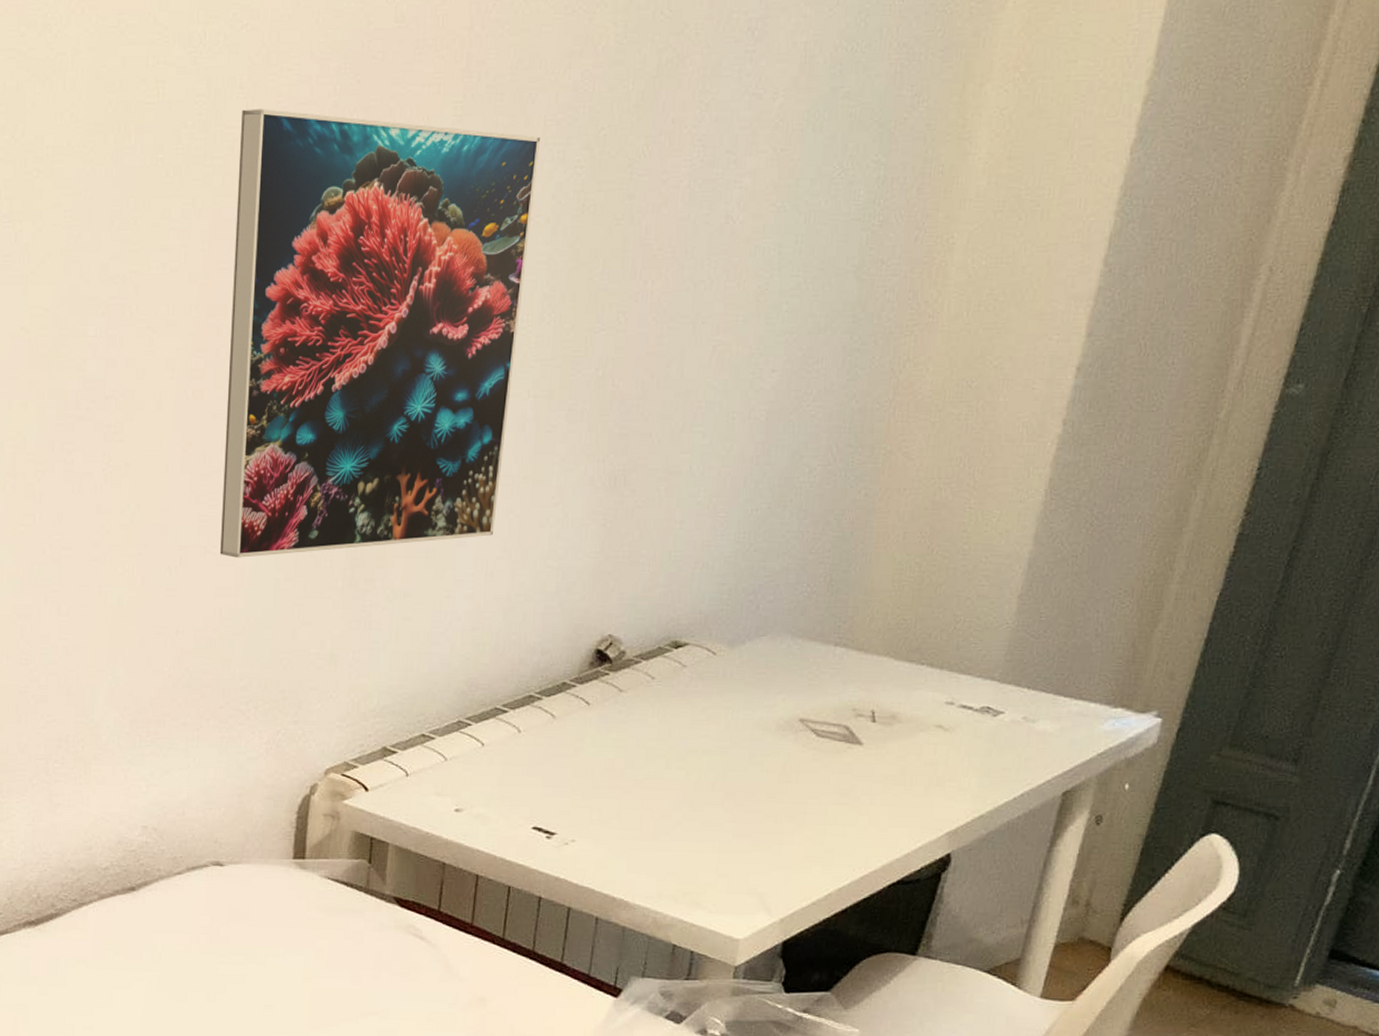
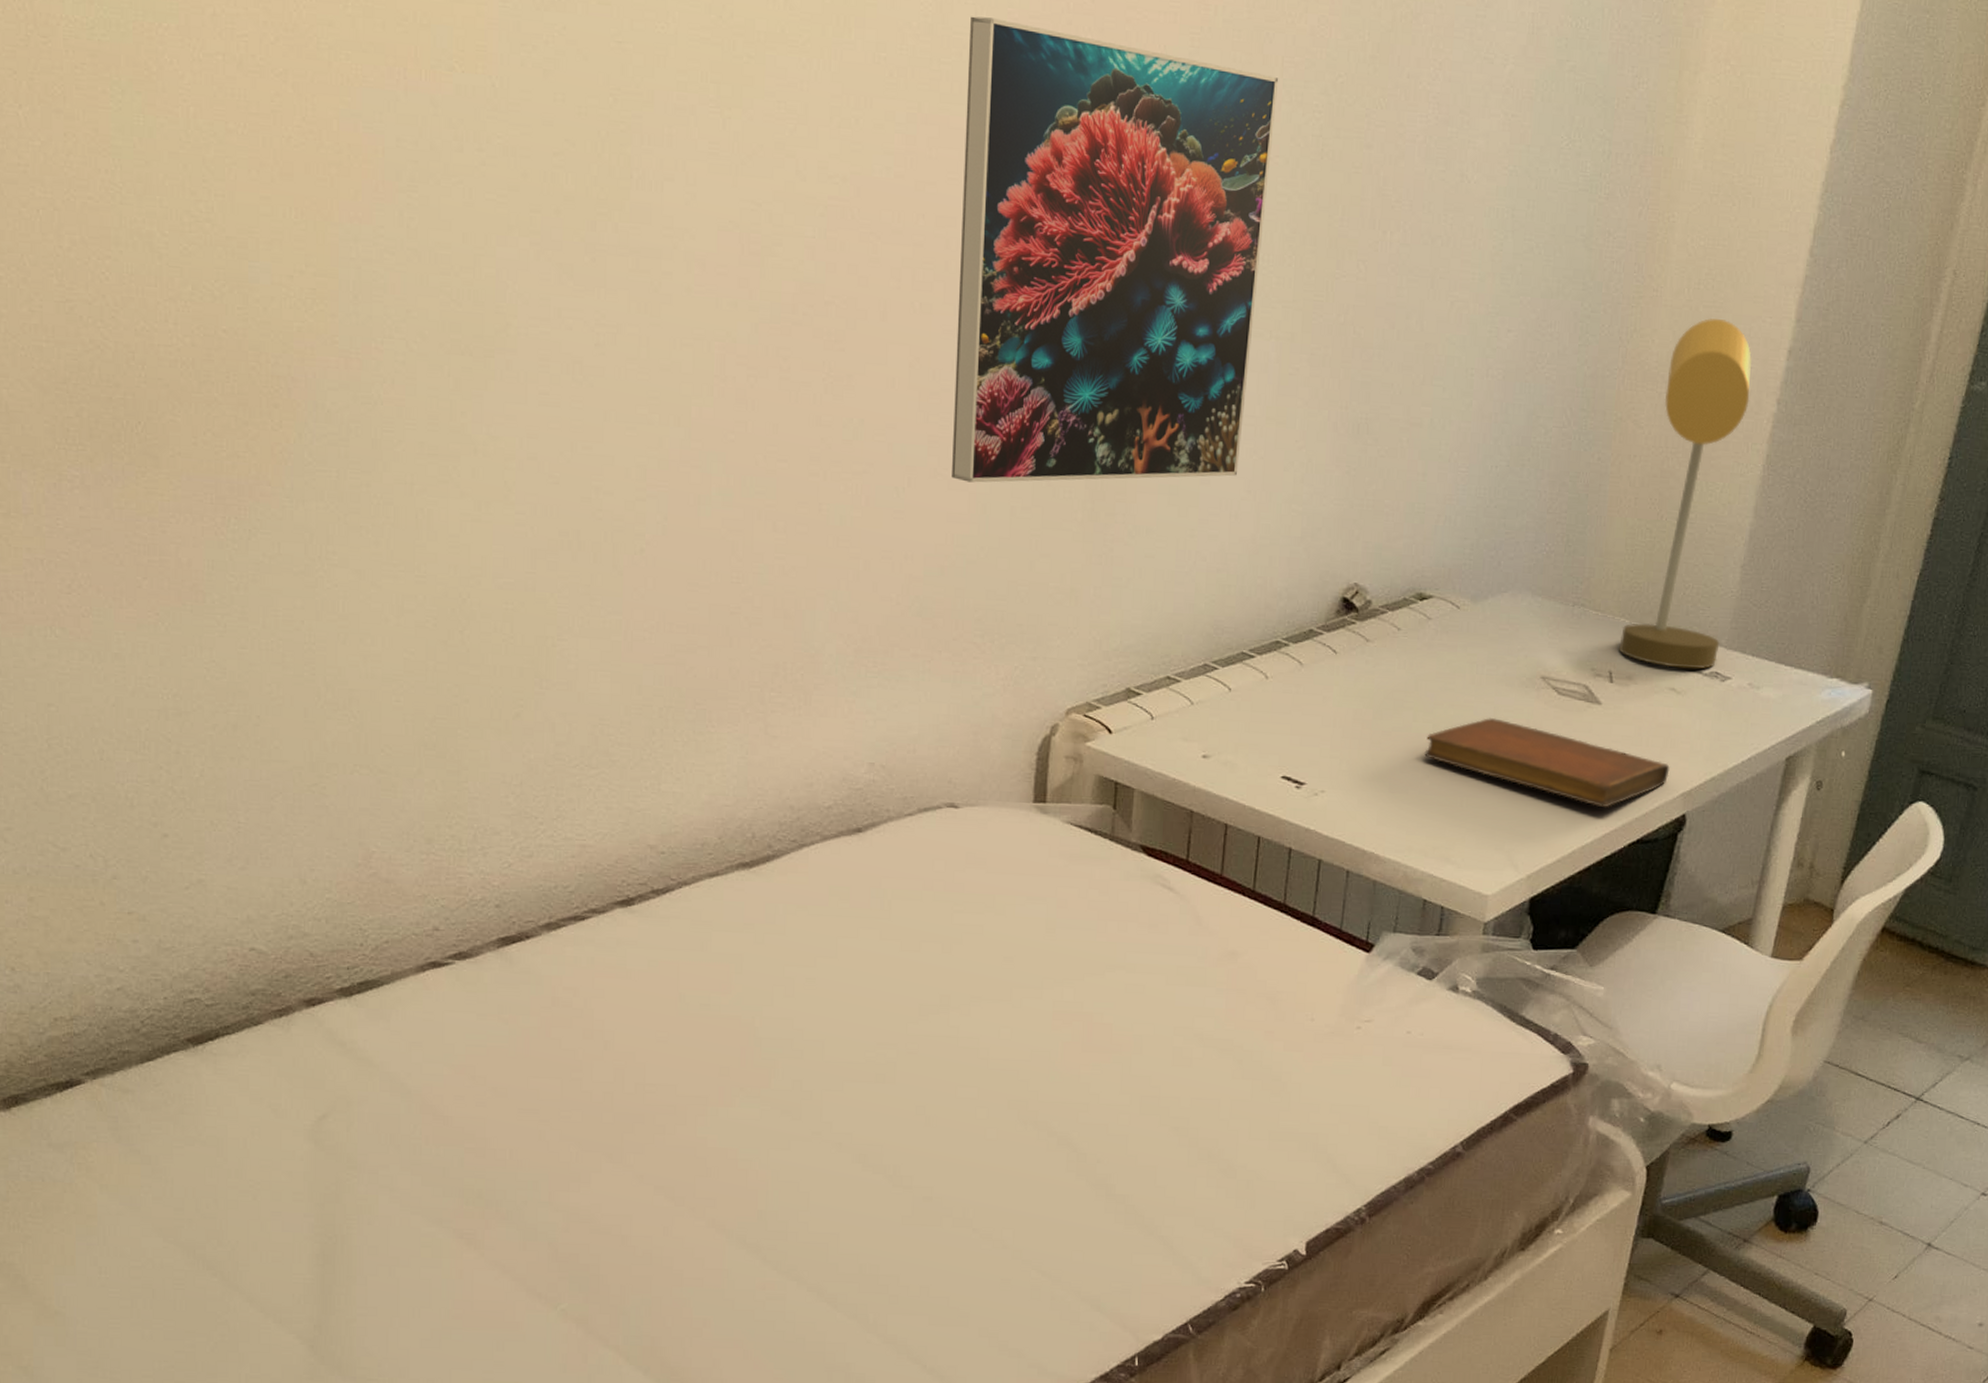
notebook: none [677,763,935,850] -> present [1424,718,1670,808]
desk lamp: none [883,341,1036,705] -> present [1619,318,1752,669]

